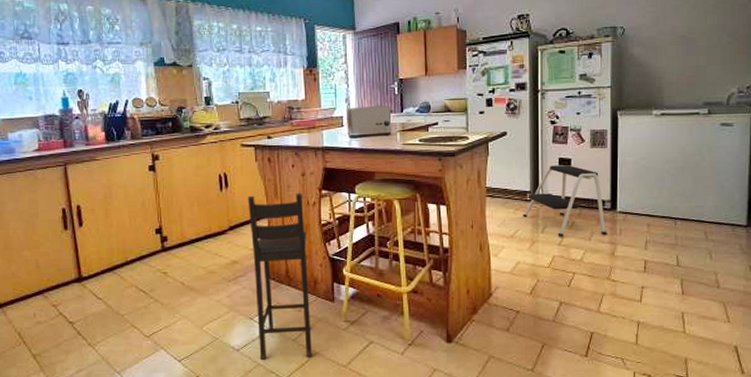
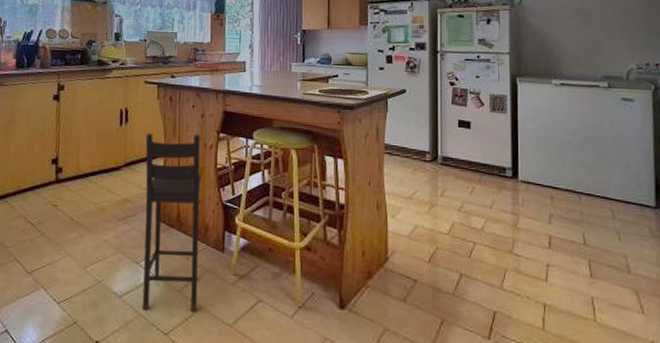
toaster: present [345,105,393,139] -> none [248,53,295,85]
step stool: present [523,165,607,237] -> none [421,127,509,204]

